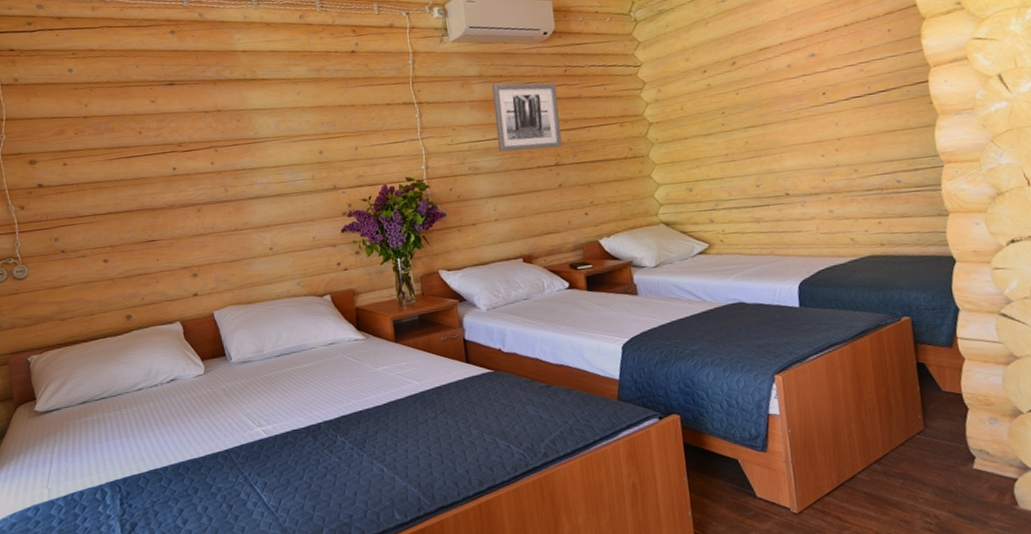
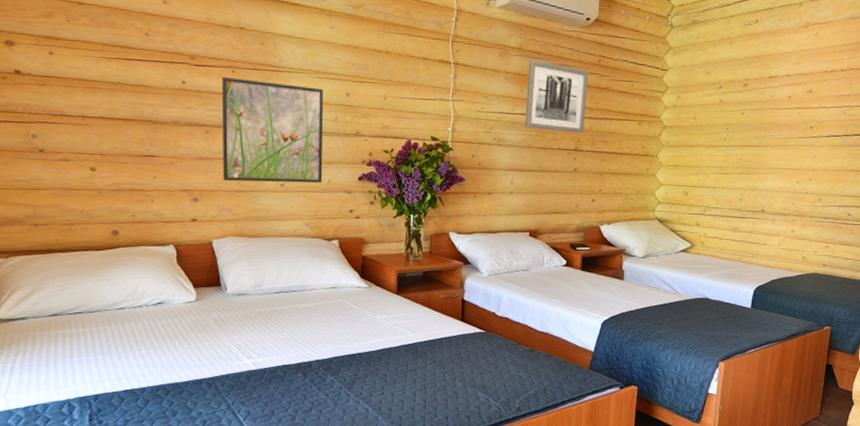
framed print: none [206,151,308,253] -> present [221,77,323,183]

